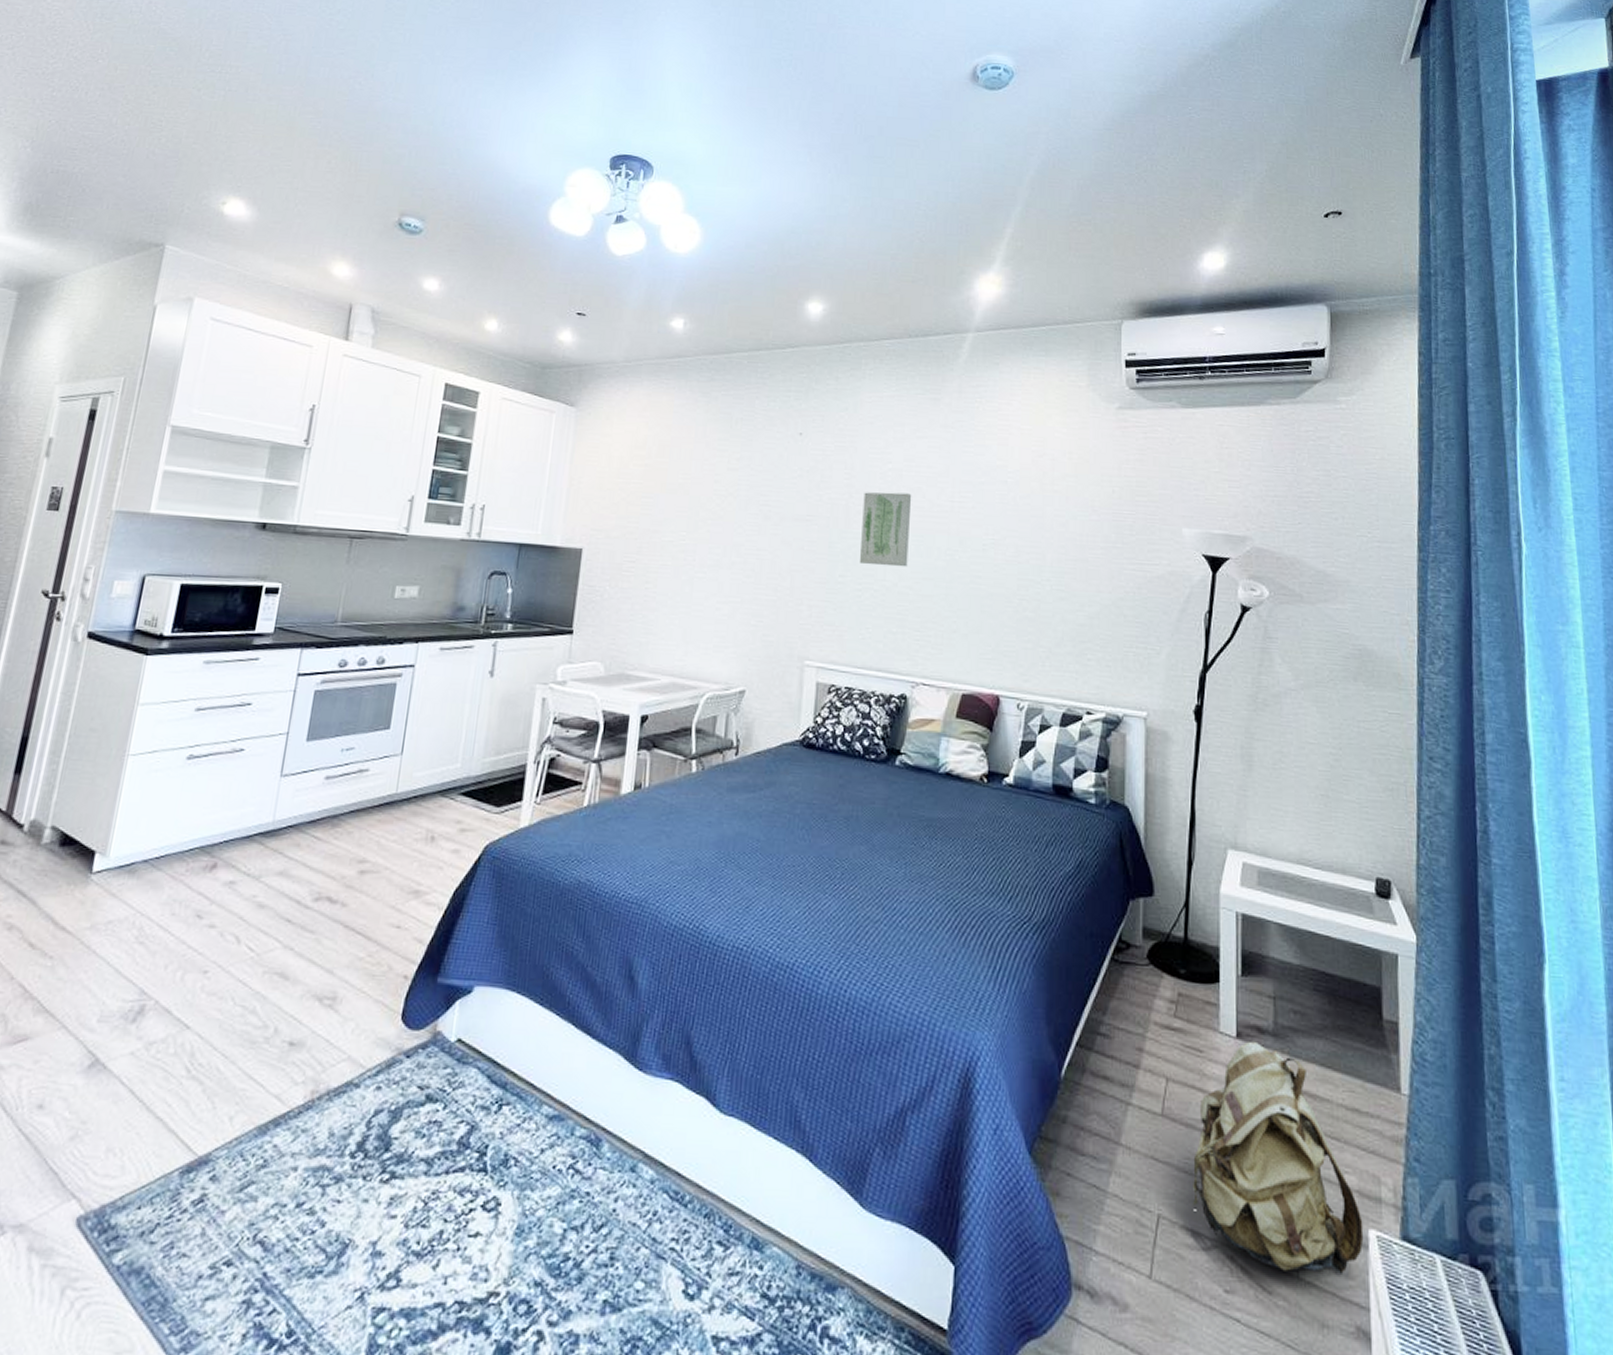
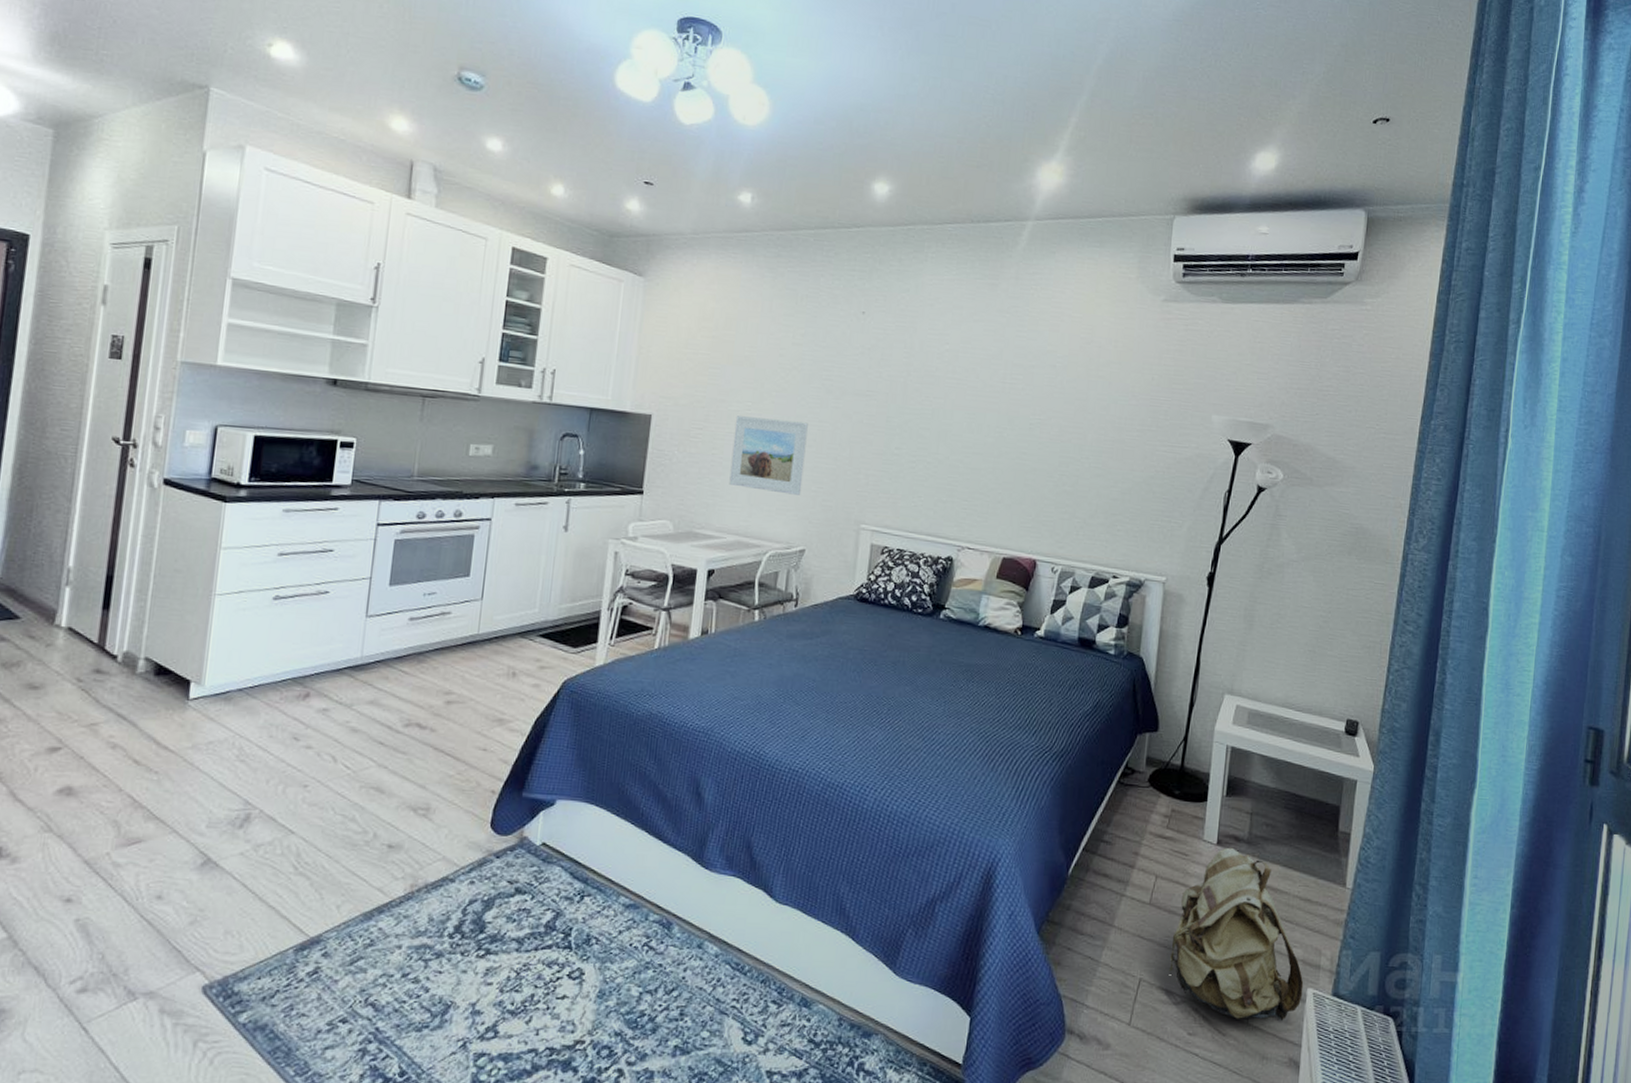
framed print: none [663,547,746,630] -> present [729,416,808,495]
wall art: present [860,492,912,567] -> none [915,371,967,442]

